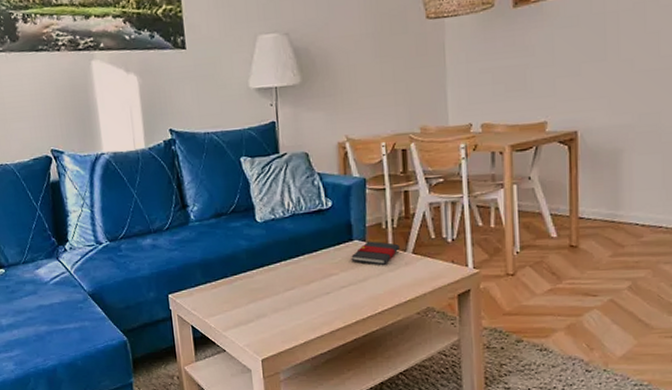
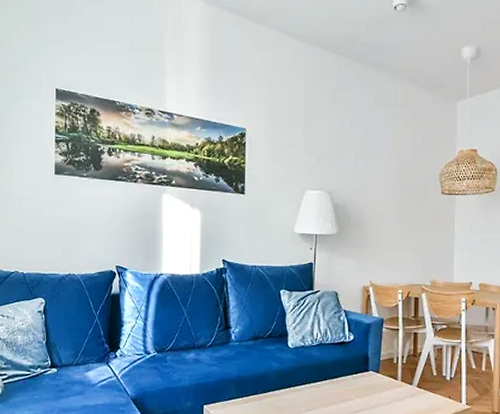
book: present [351,241,400,265] -> none [366,373,407,395]

